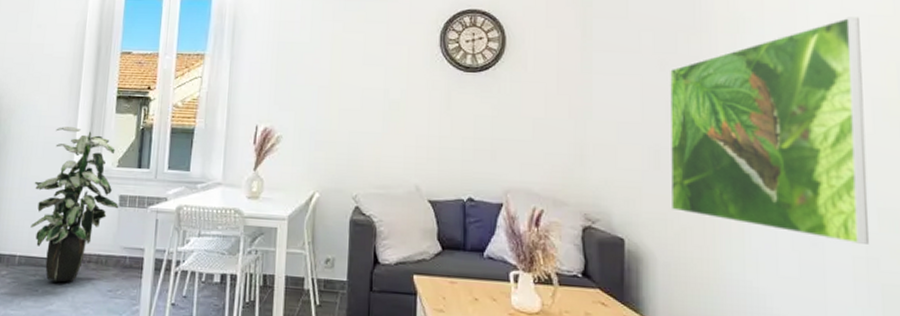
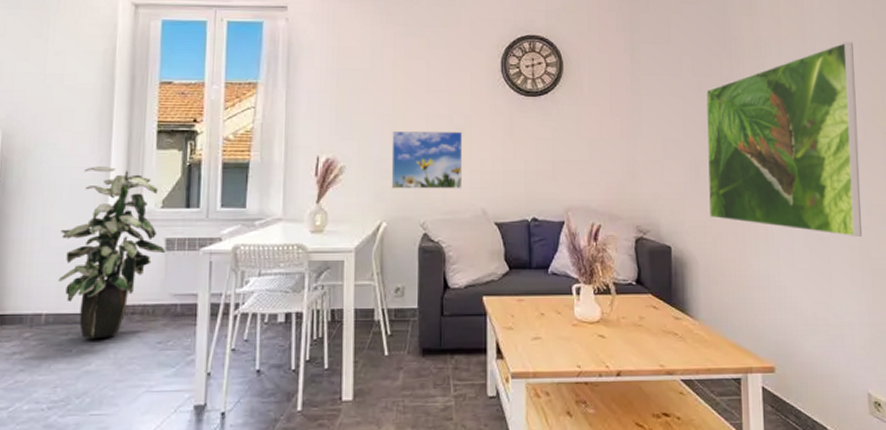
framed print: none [325,104,398,164] -> present [391,130,463,189]

